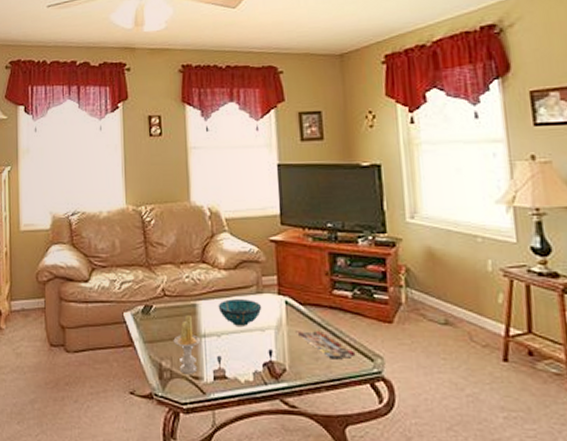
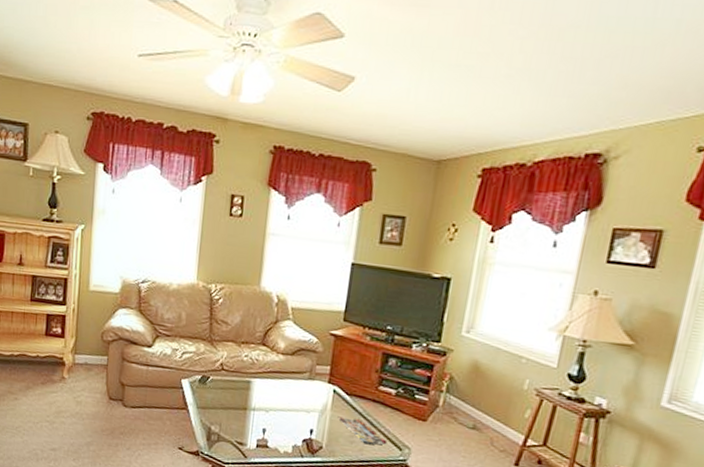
candle: present [173,315,201,375] -> none [224,389,251,440]
decorative bowl: present [218,299,262,326] -> none [270,381,312,407]

